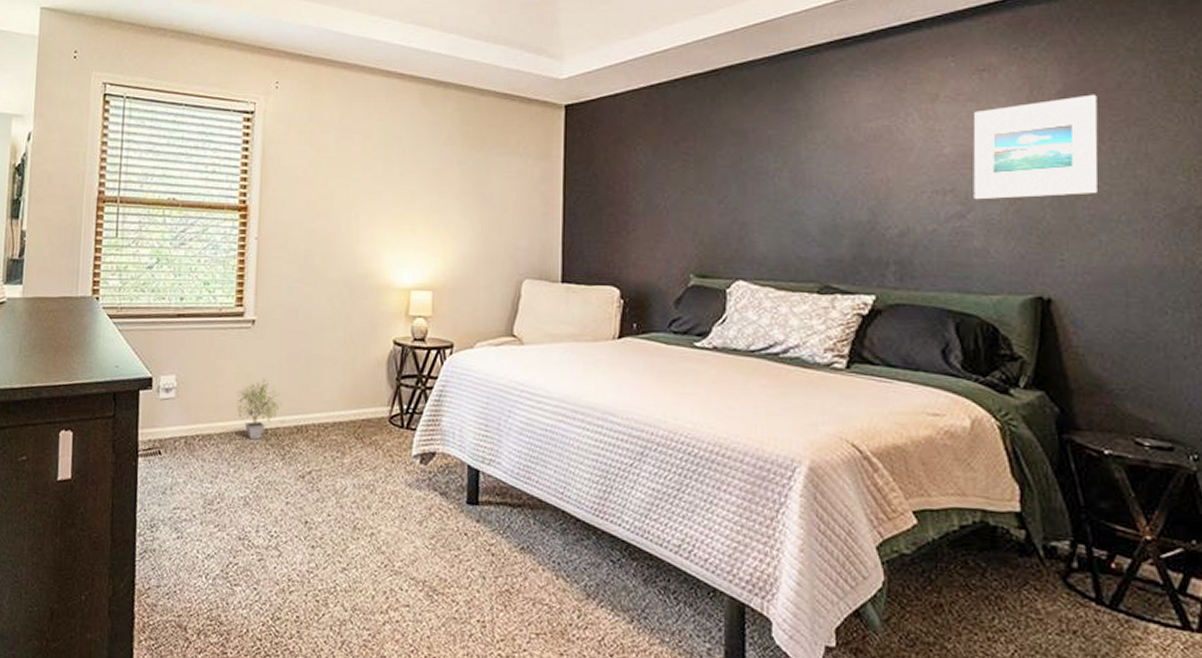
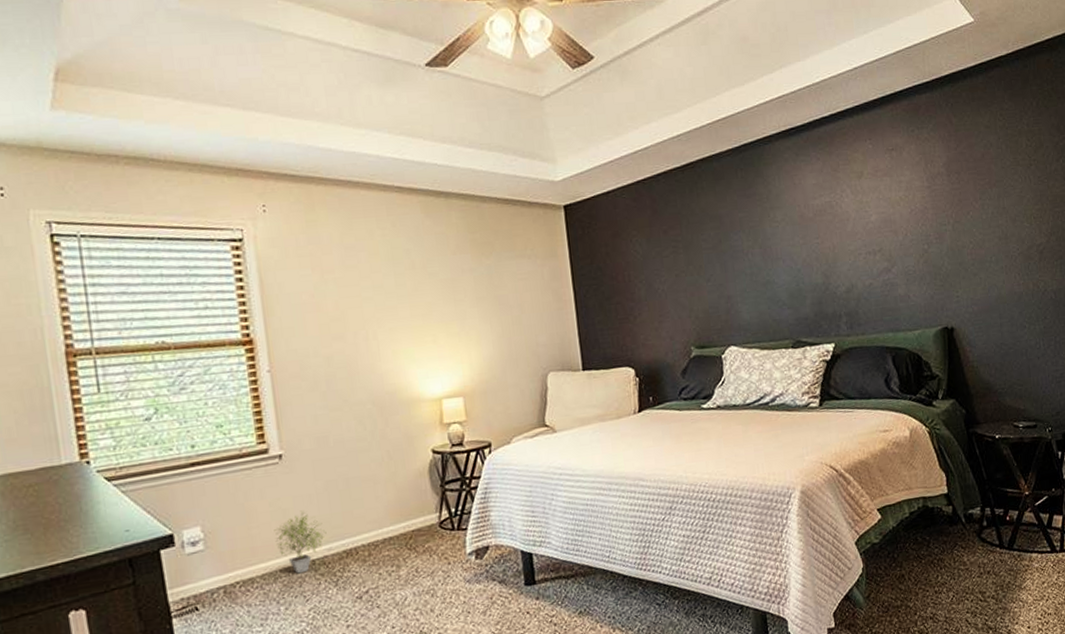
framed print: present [973,94,1098,200] -> none [889,164,976,256]

